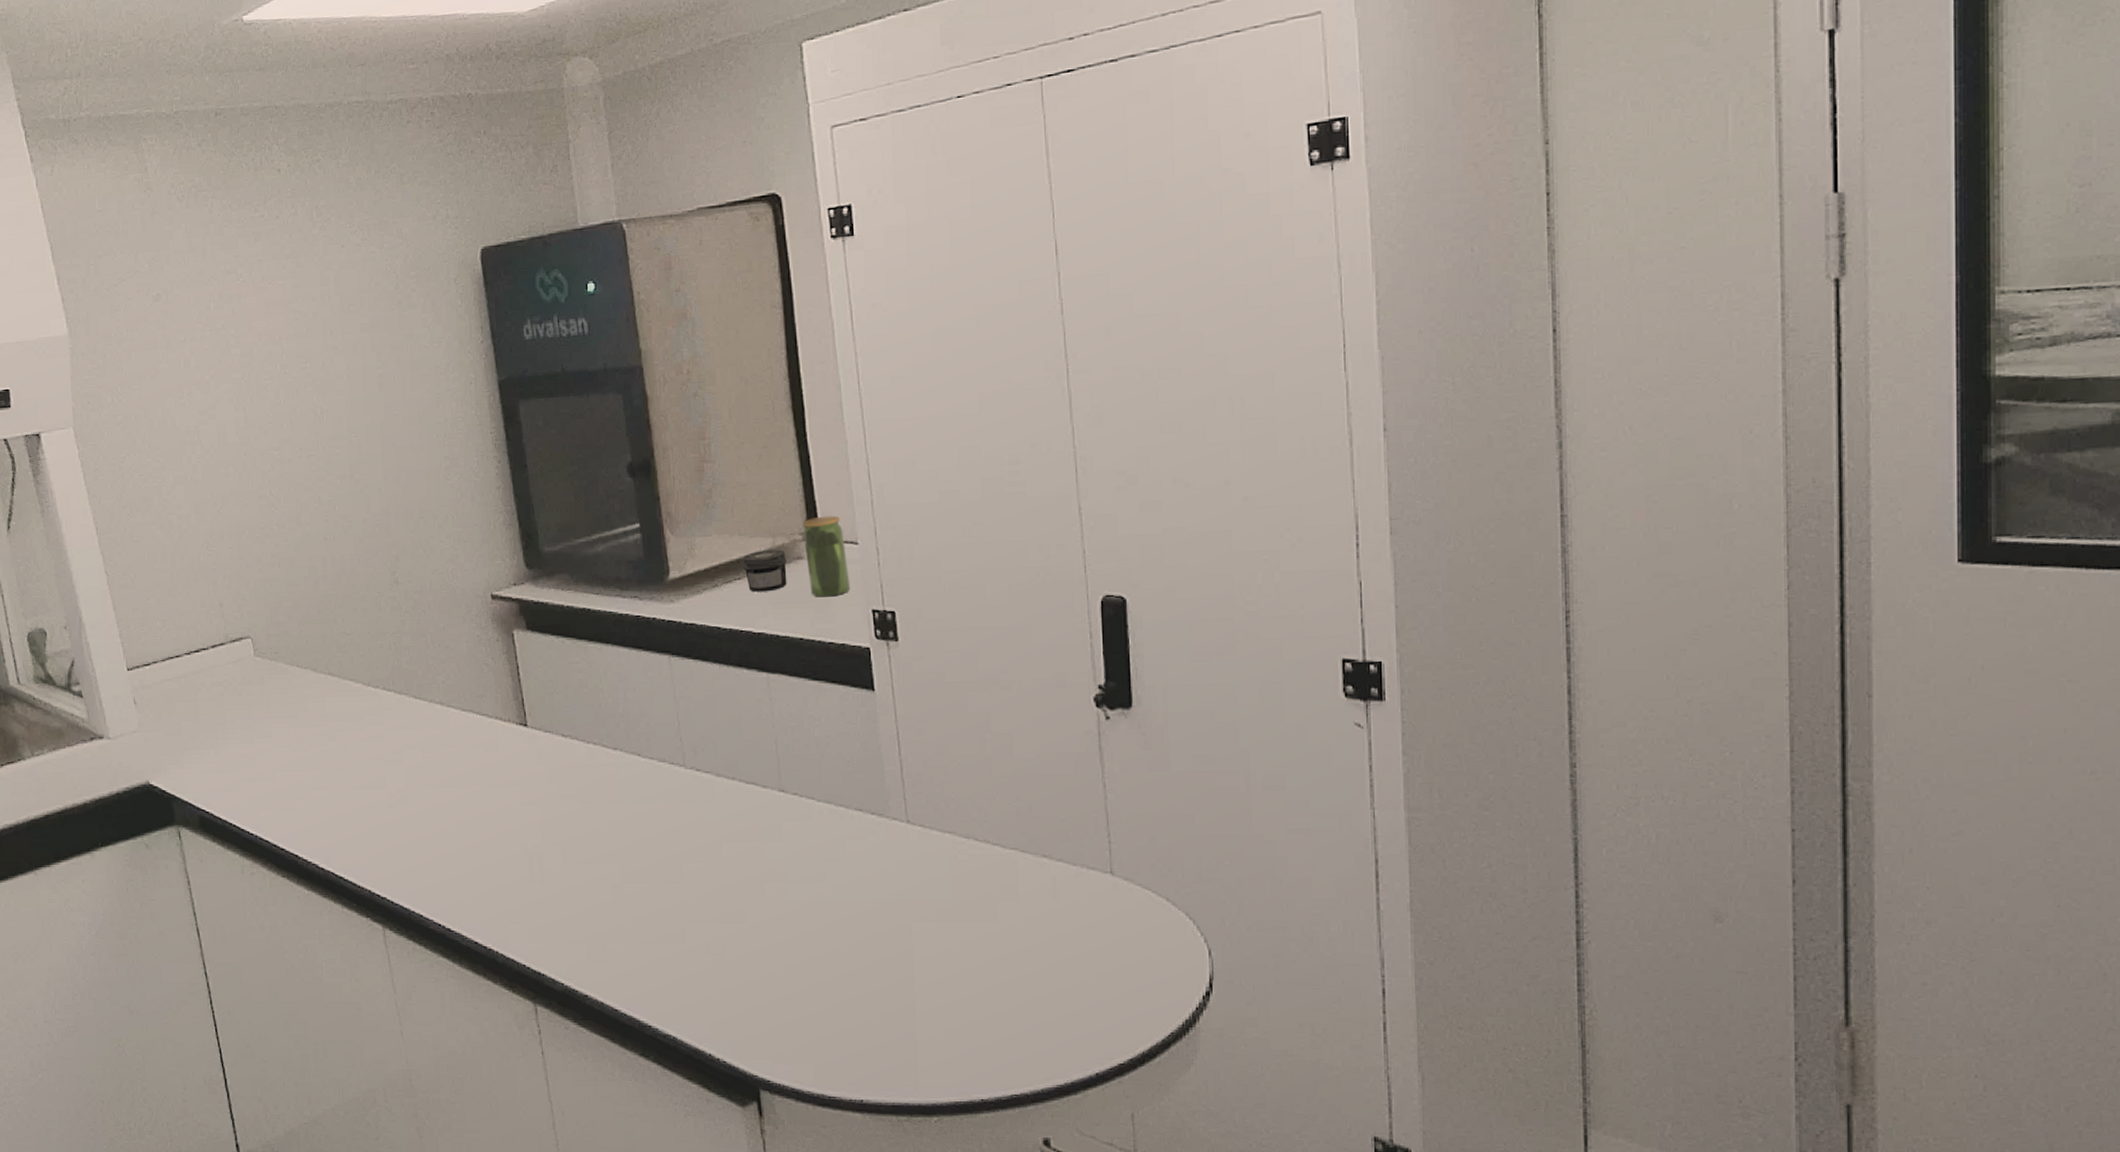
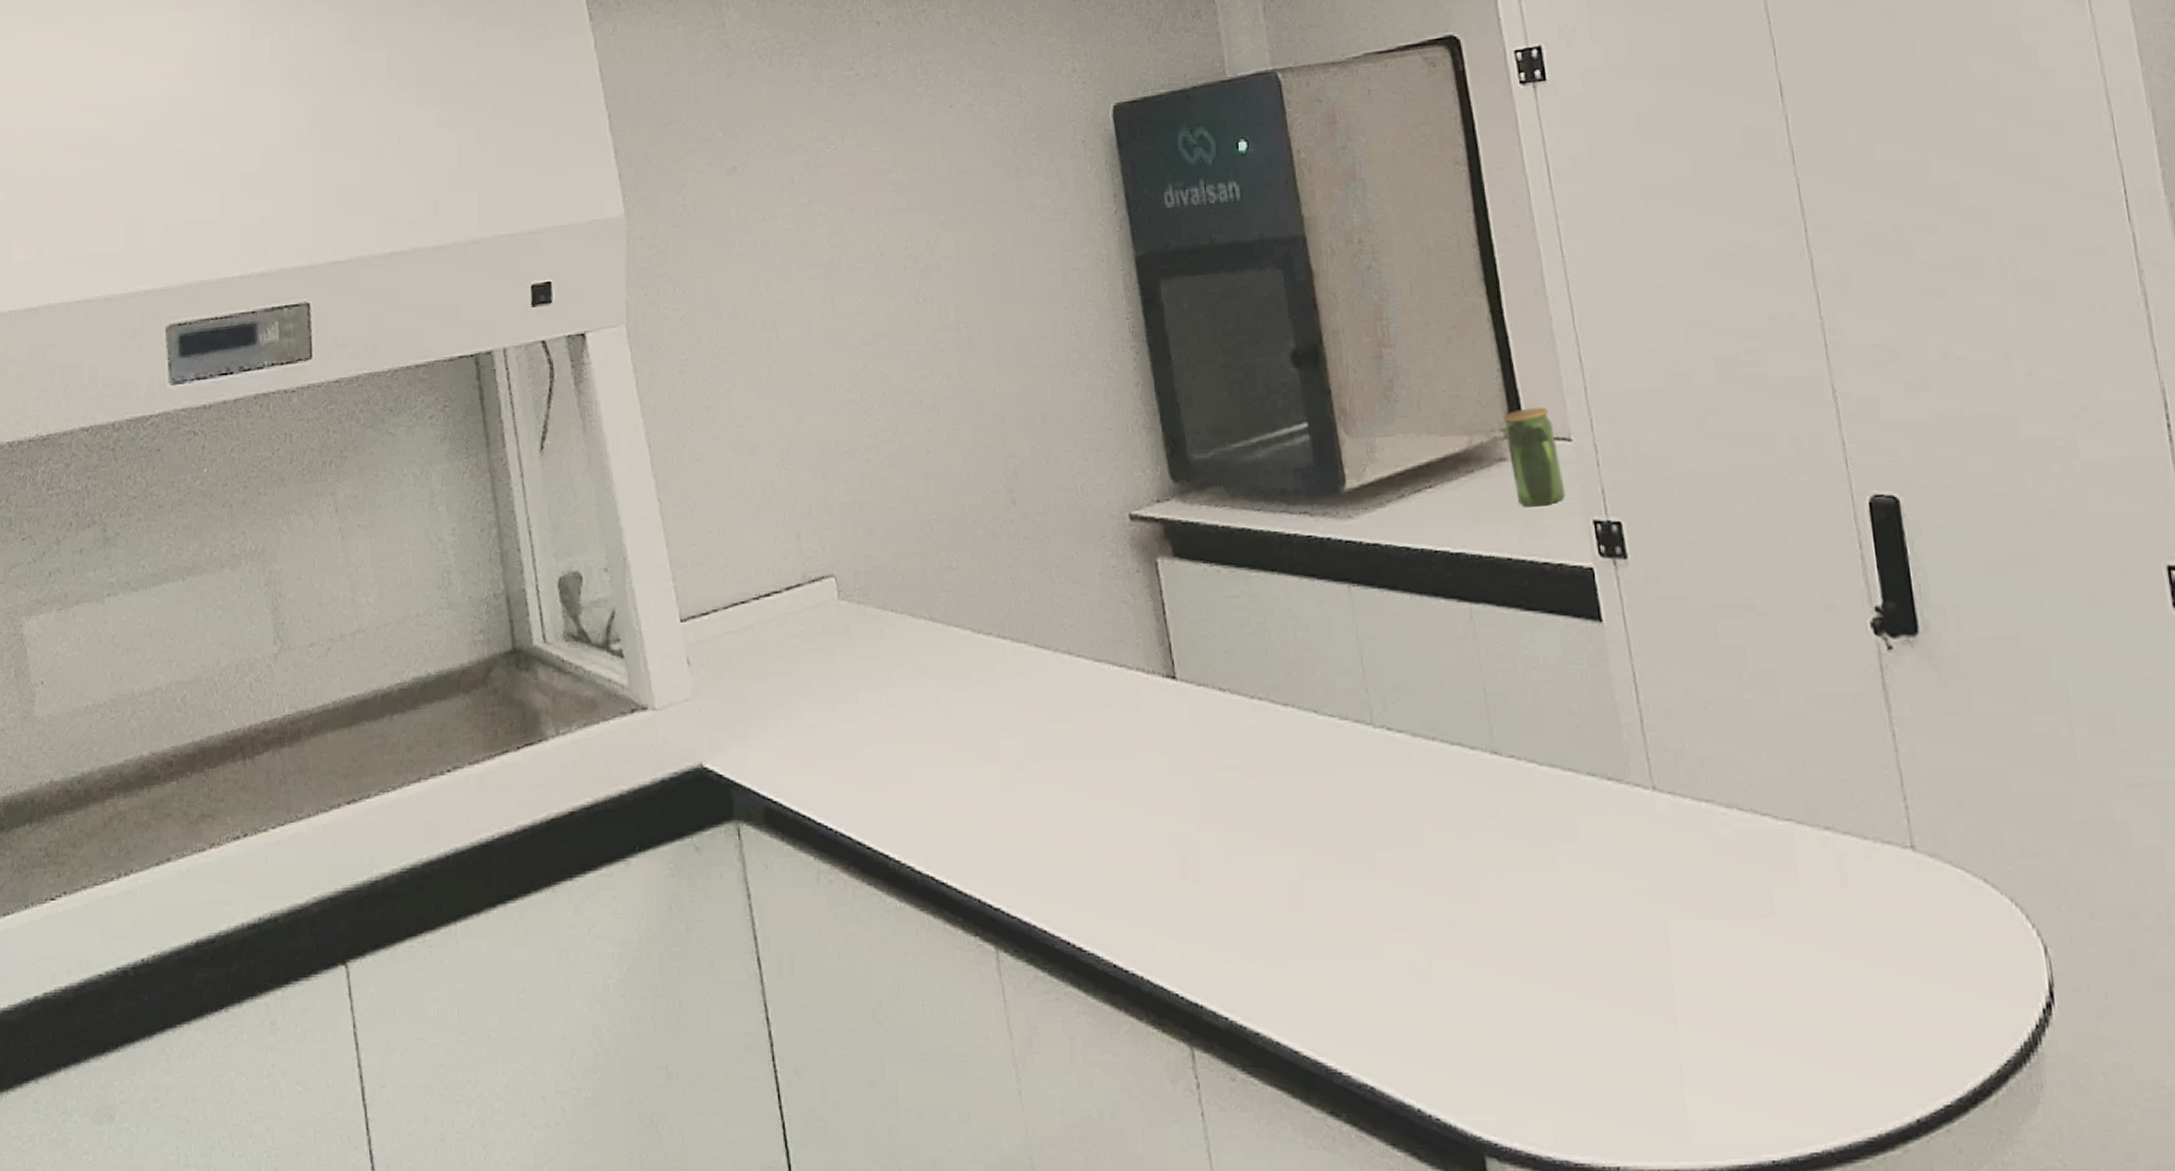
jar: present [742,550,788,592] -> none [1433,450,1489,503]

